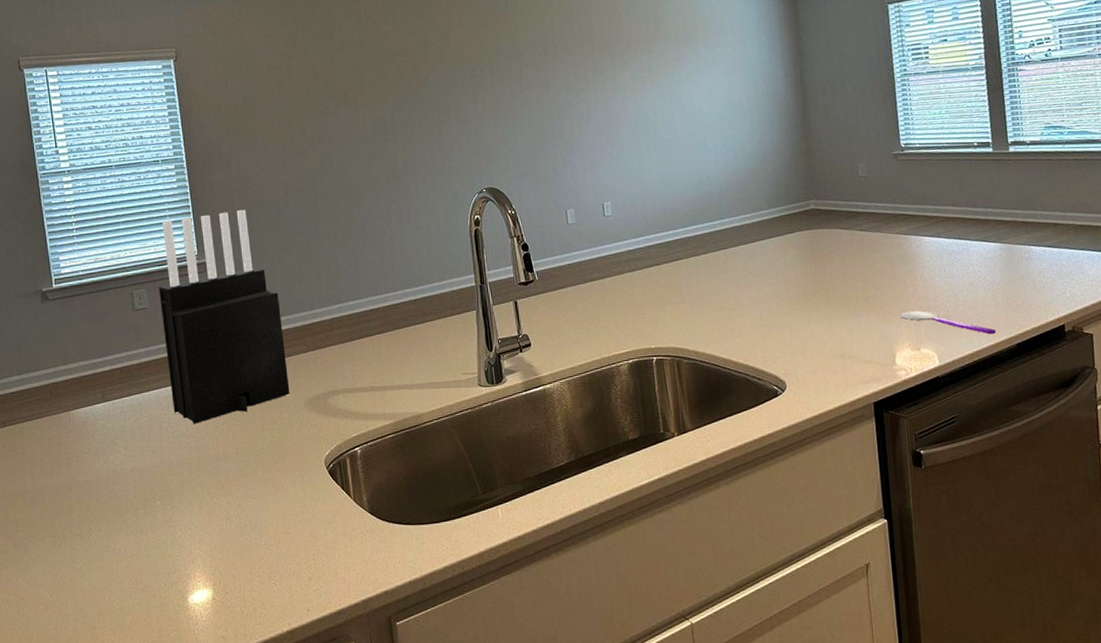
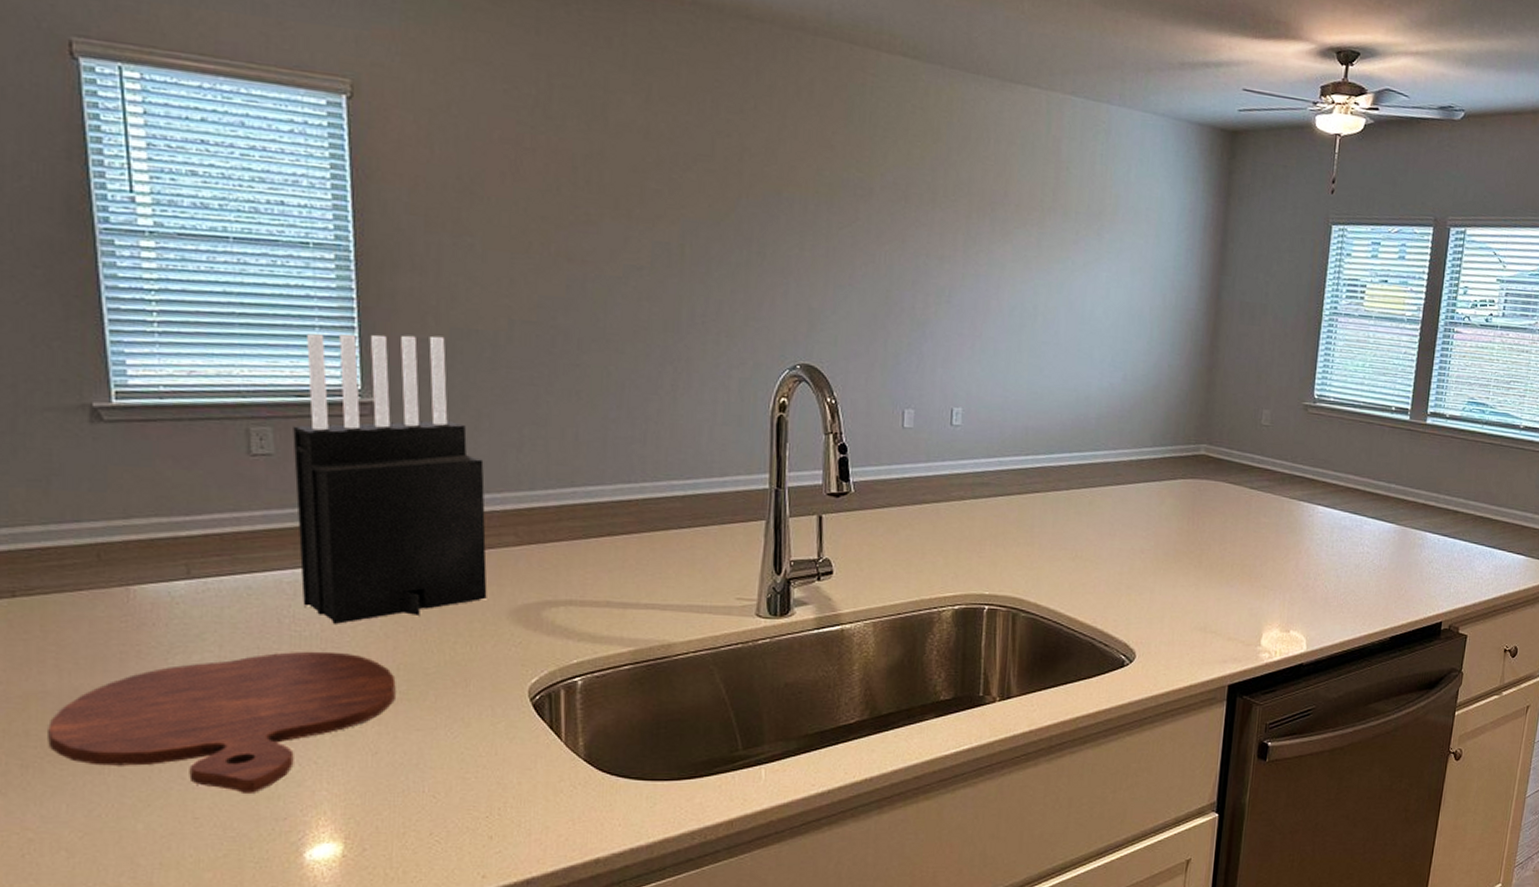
cutting board: none [28,444,237,555] -> present [48,651,396,793]
spoon: present [900,310,997,335] -> none [1276,587,1373,624]

